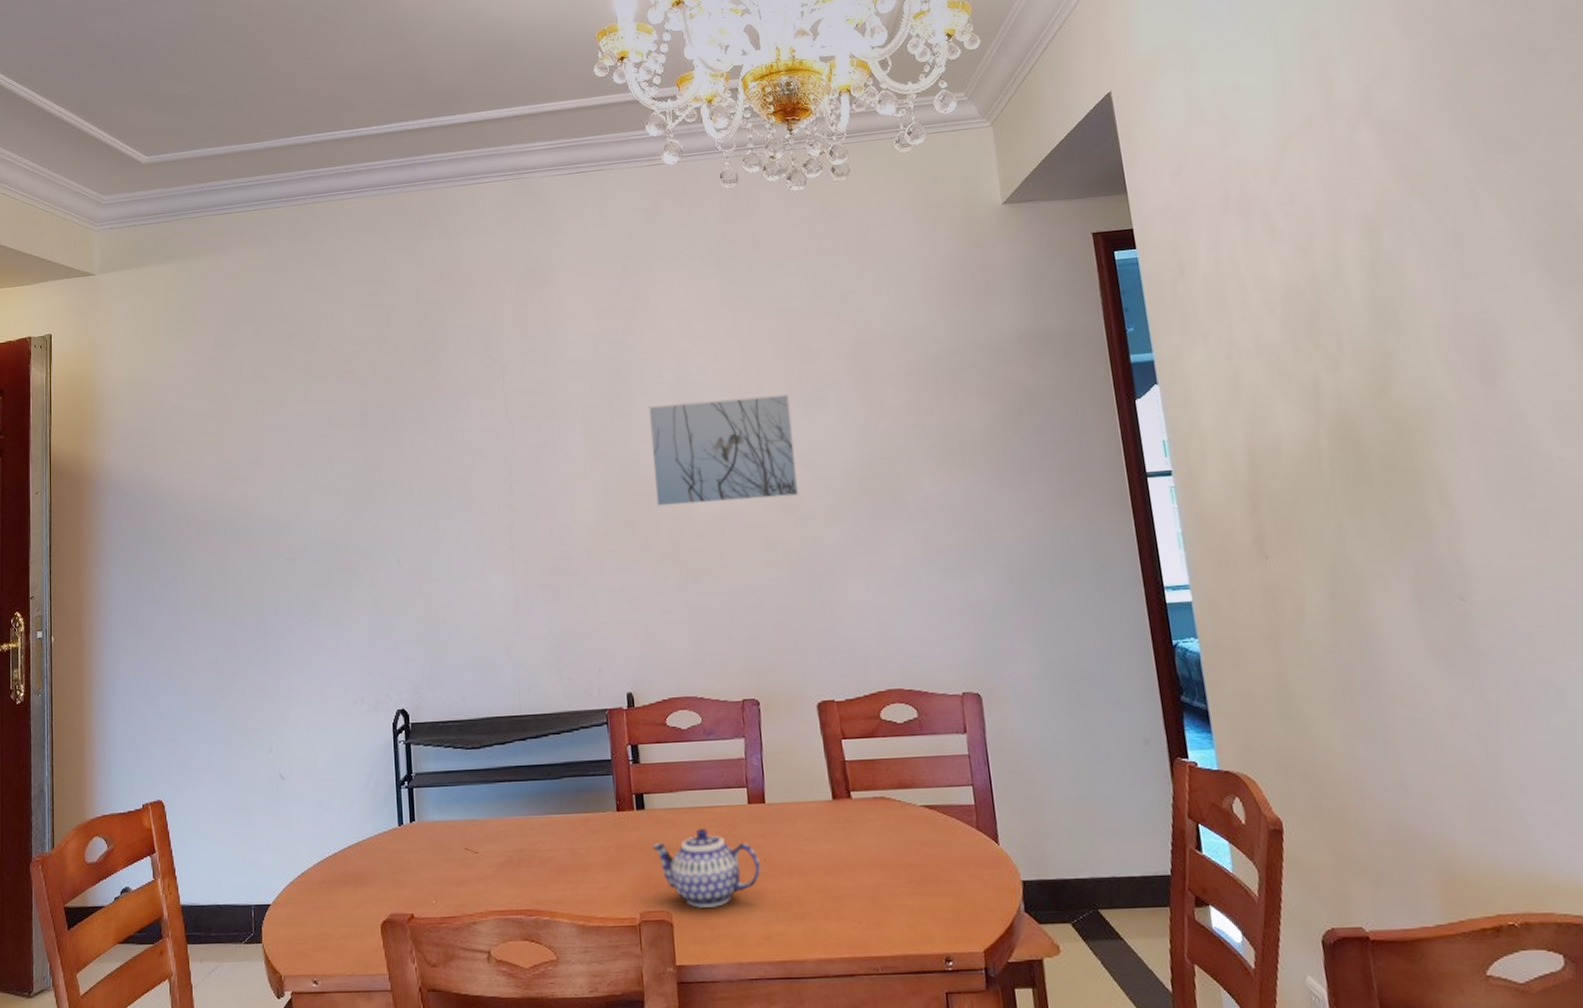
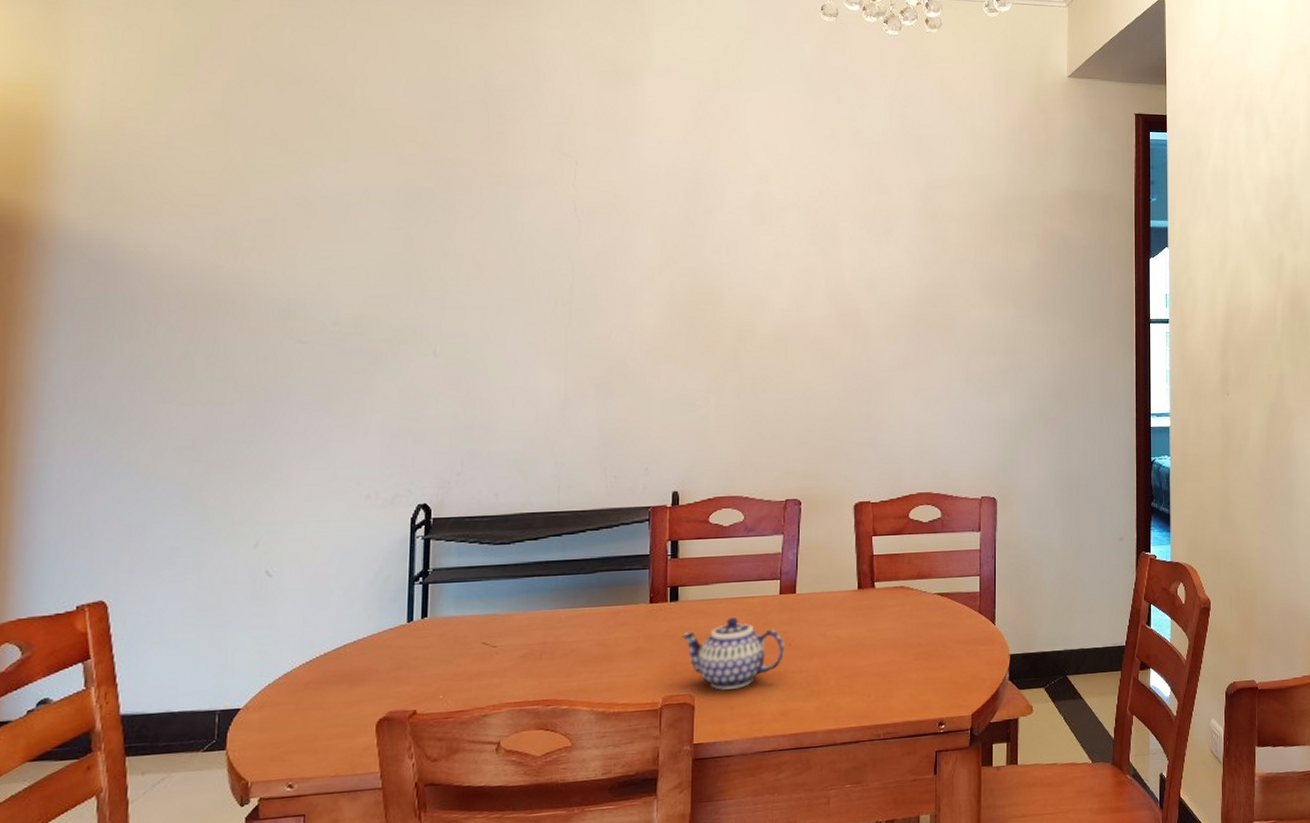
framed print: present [648,394,799,507] -> none [723,219,861,317]

